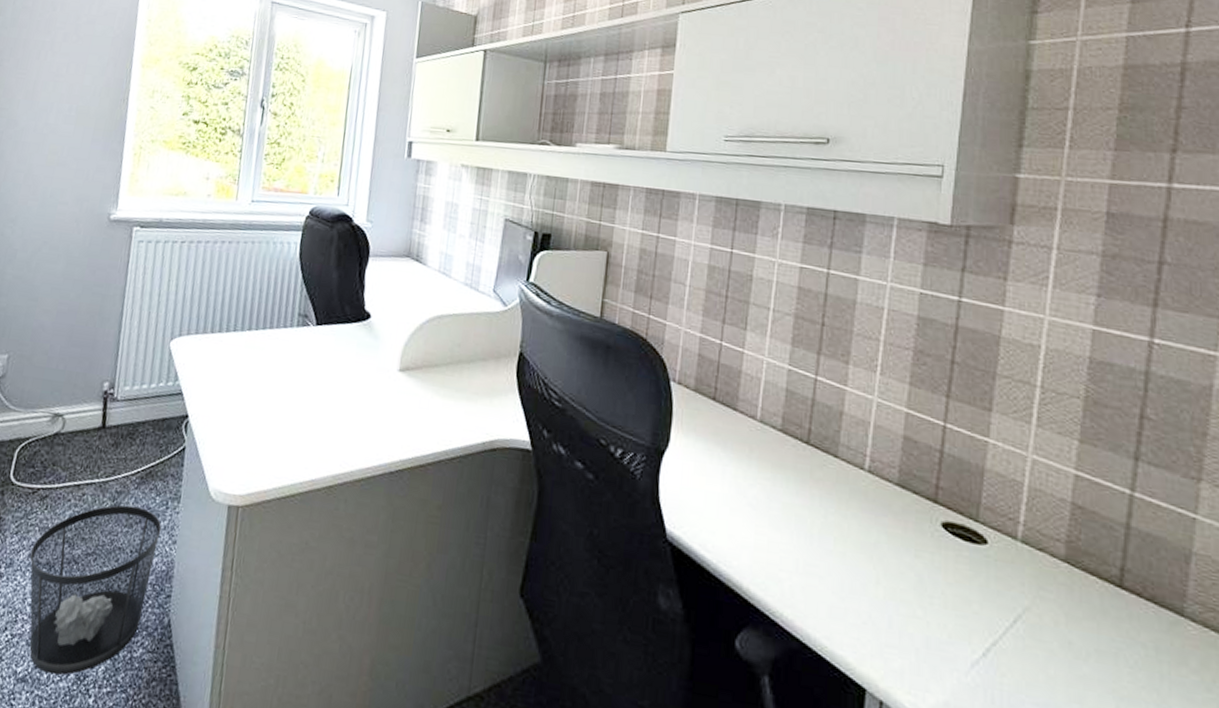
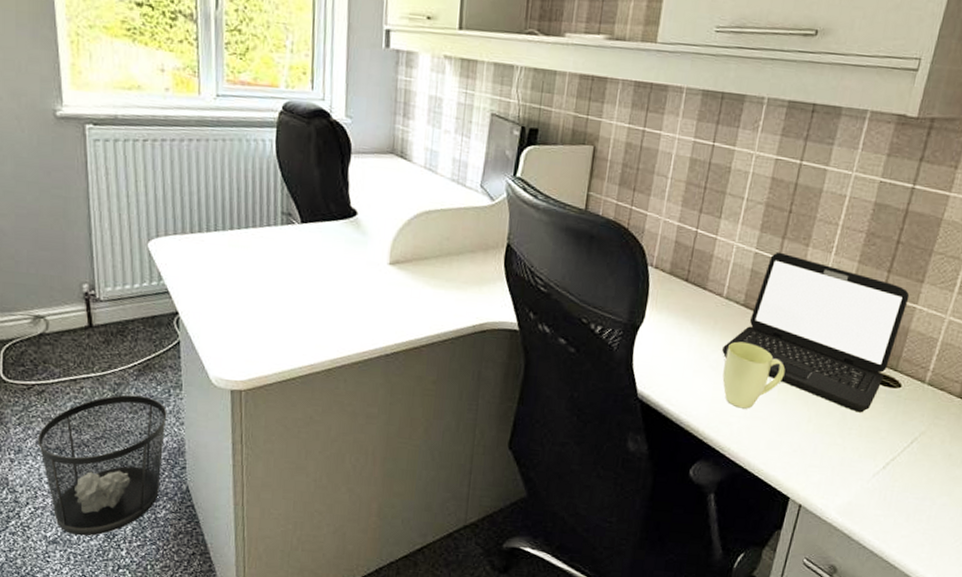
laptop: none [762,369,978,576] -> present [722,252,910,413]
mug: none [765,474,840,562] -> present [722,341,786,409]

